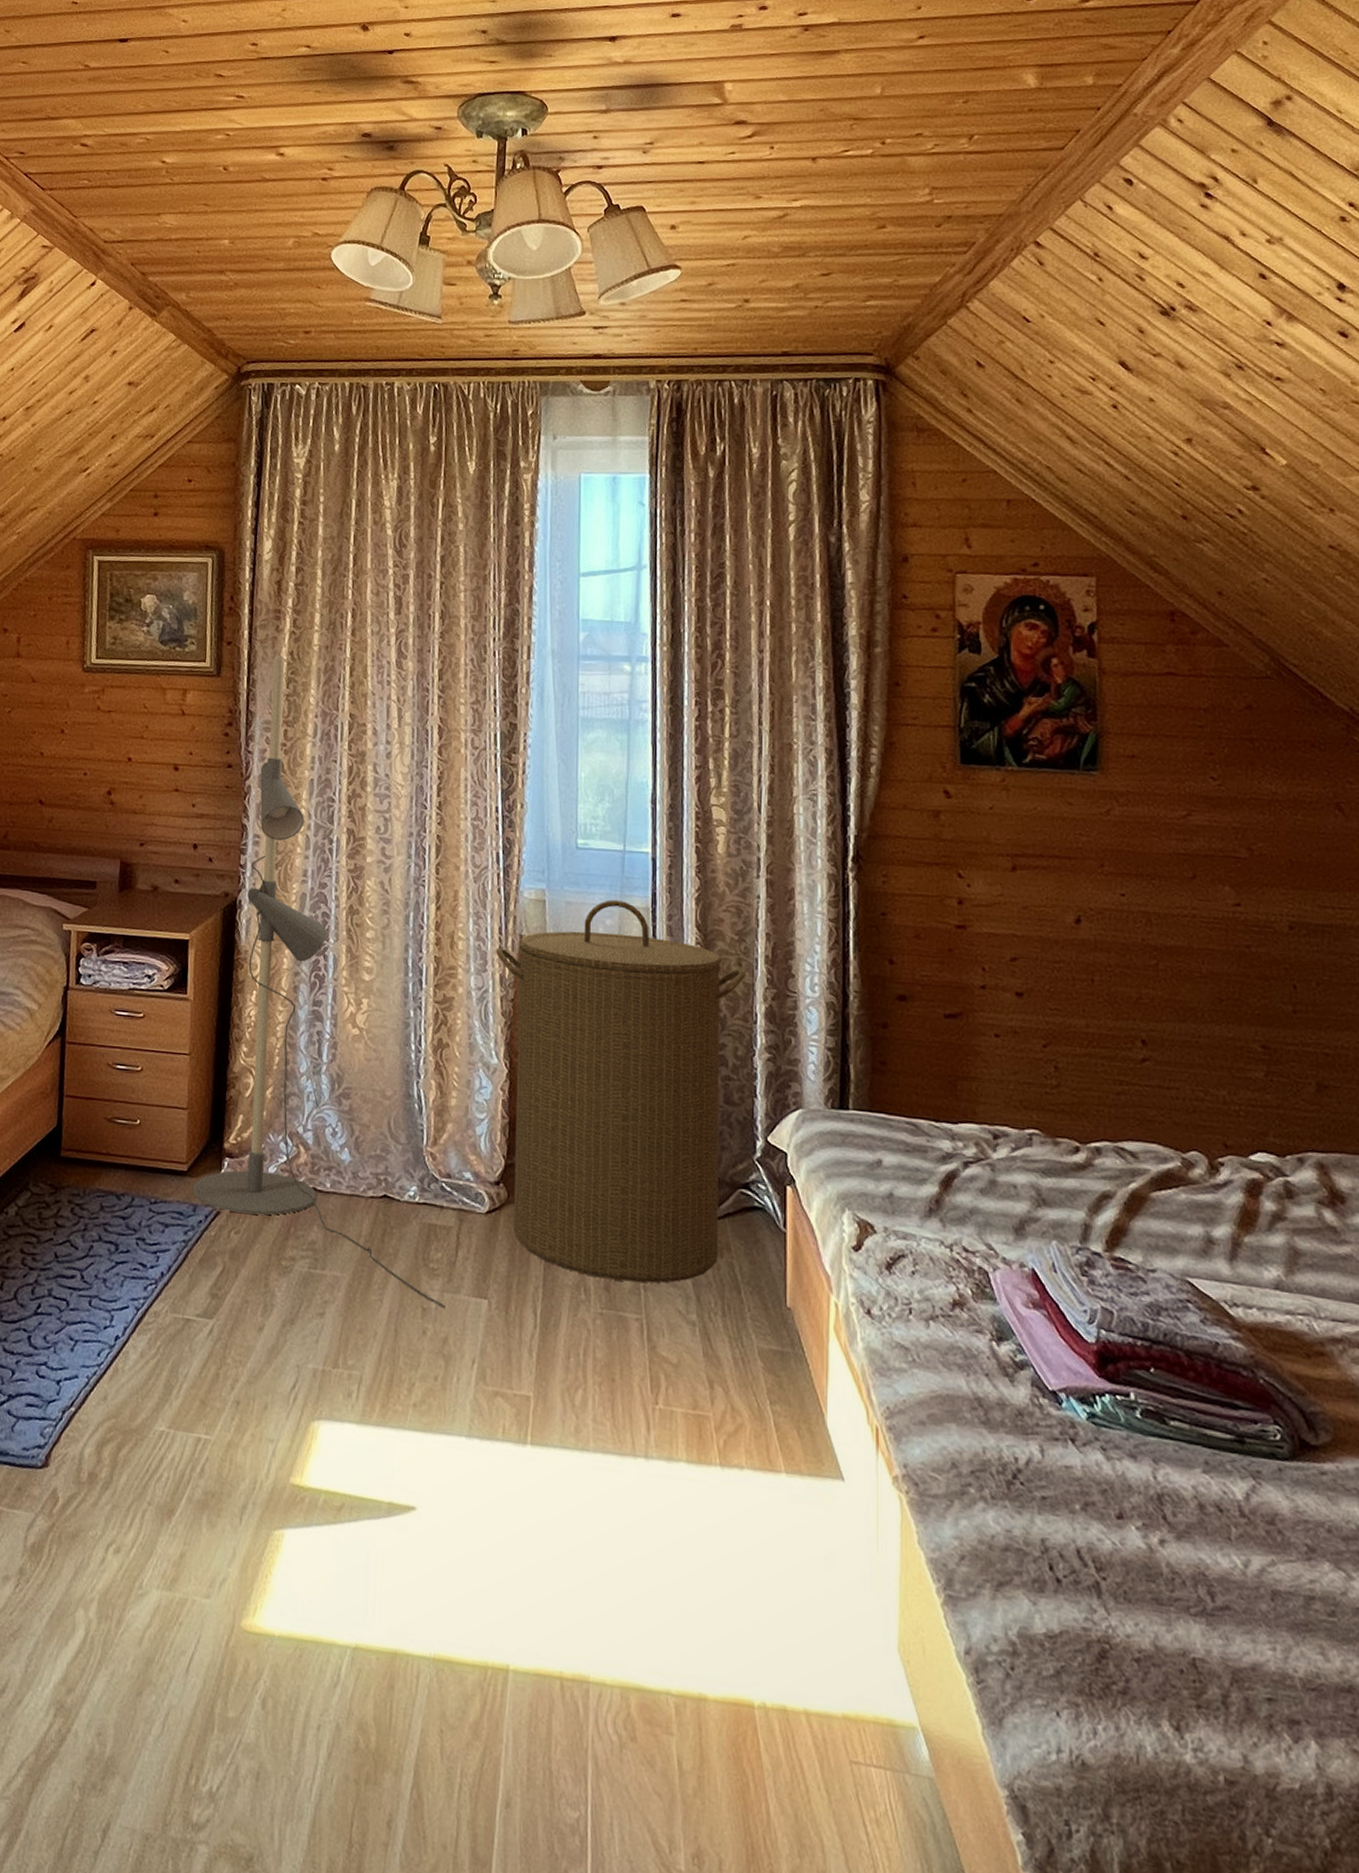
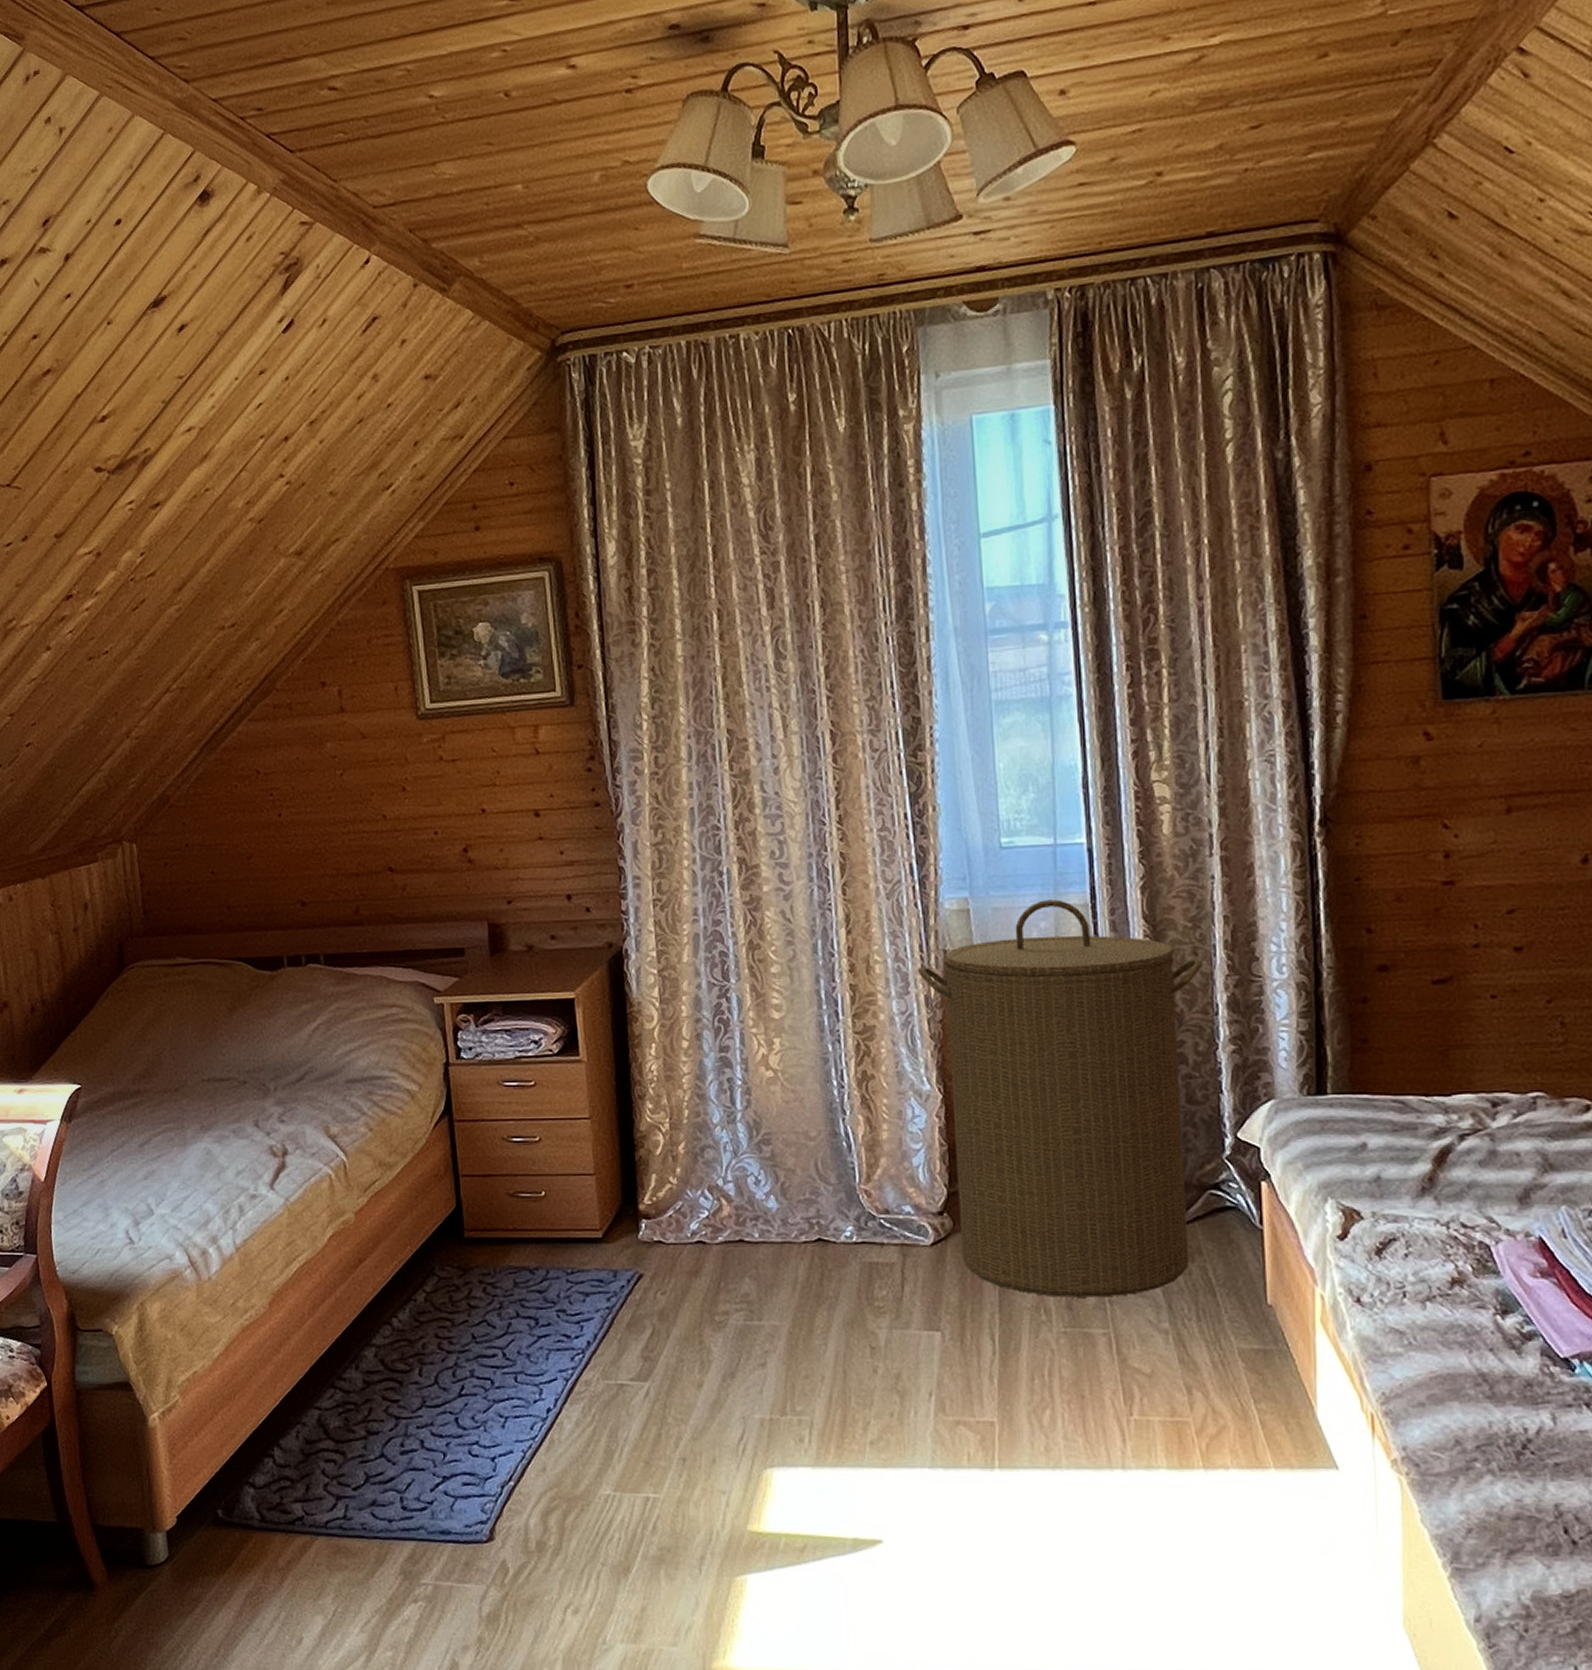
floor lamp: present [193,655,446,1308] -> none [611,673,896,1345]

